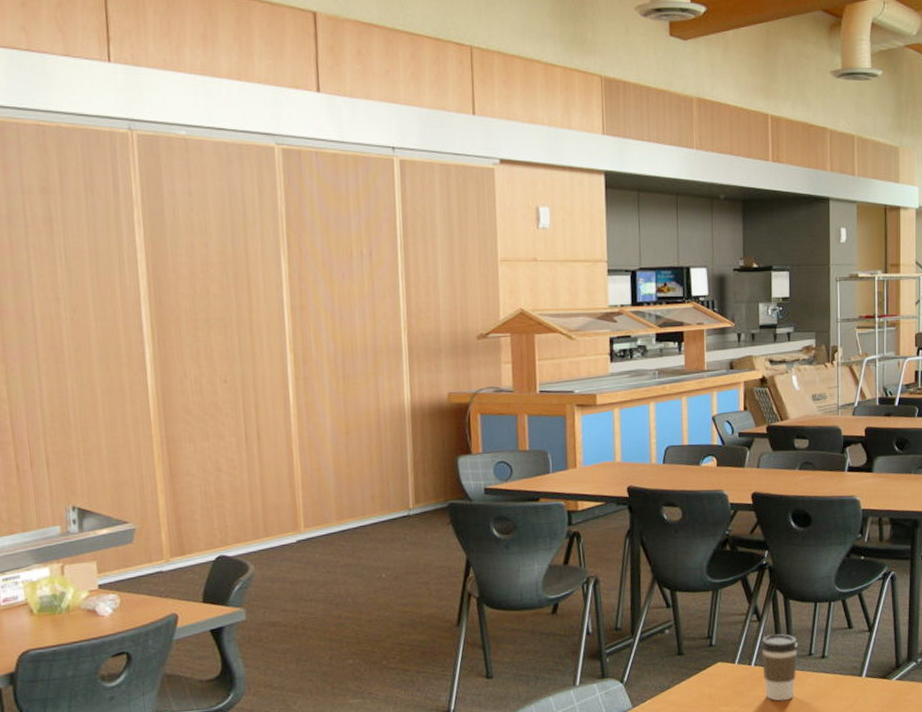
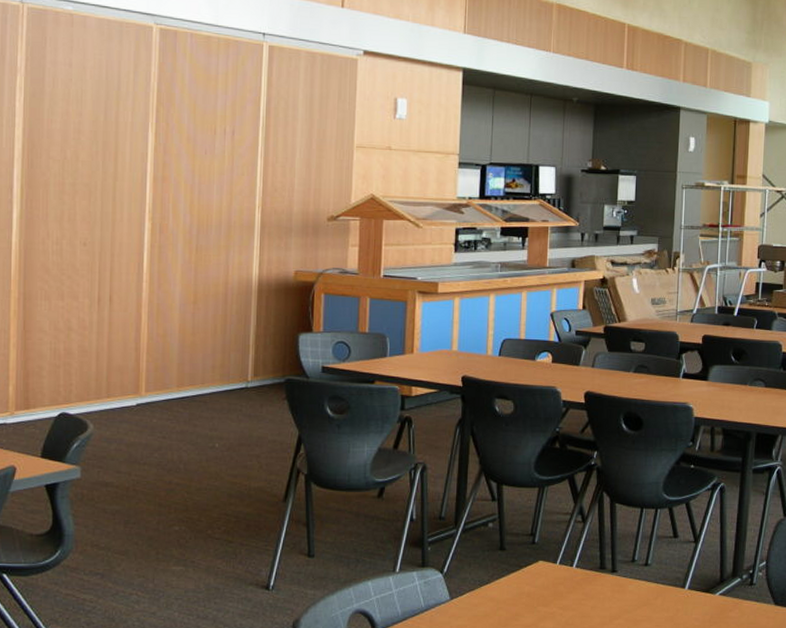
coffee cup: present [761,634,798,701] -> none [583,537,621,607]

